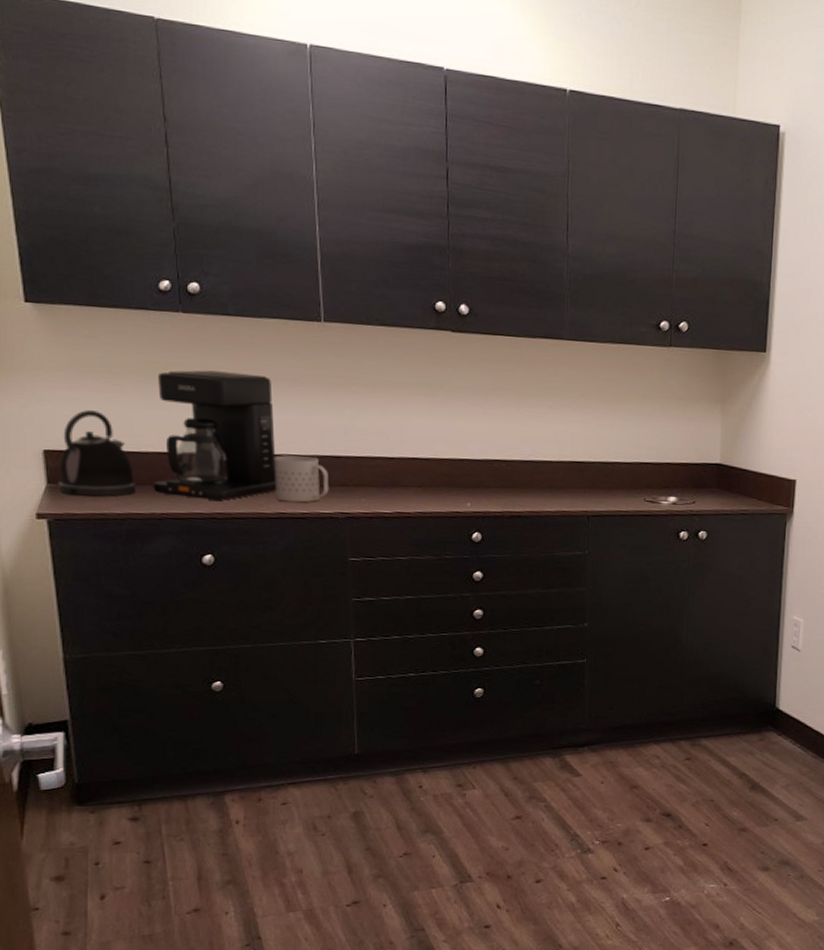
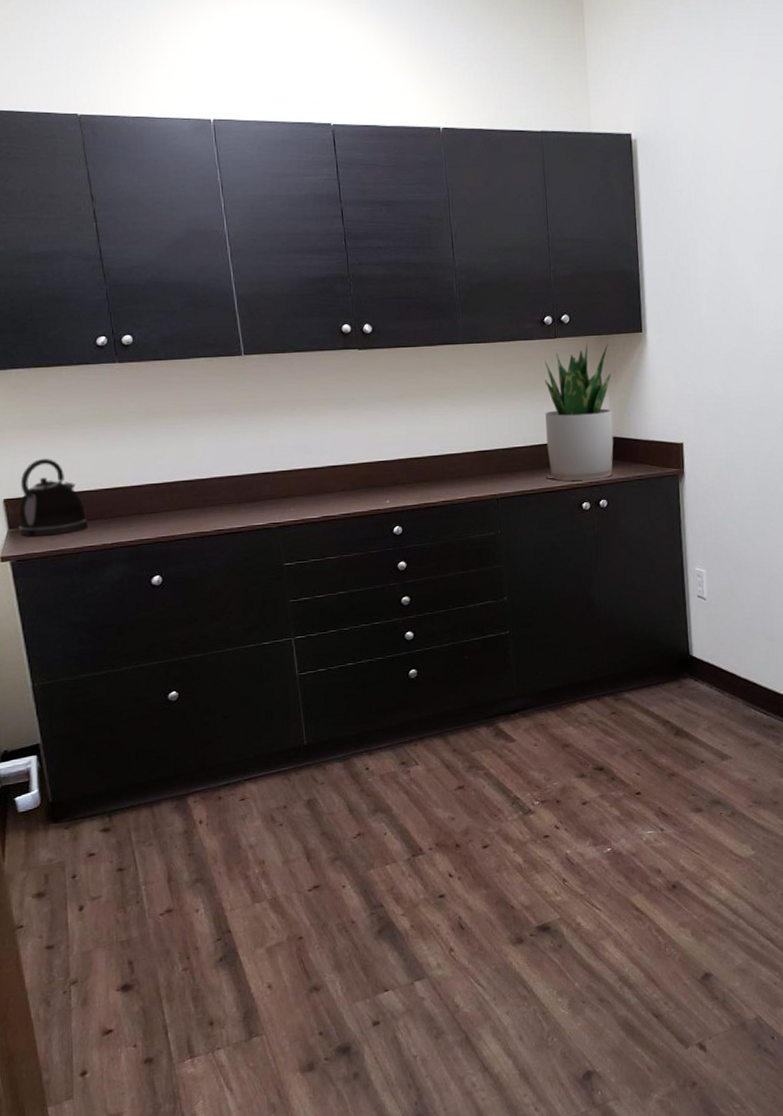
coffee maker: present [153,370,277,501] -> none [101,409,214,526]
mug: present [274,455,329,503] -> none [209,475,261,520]
planter: none [648,356,728,509] -> present [544,343,614,482]

